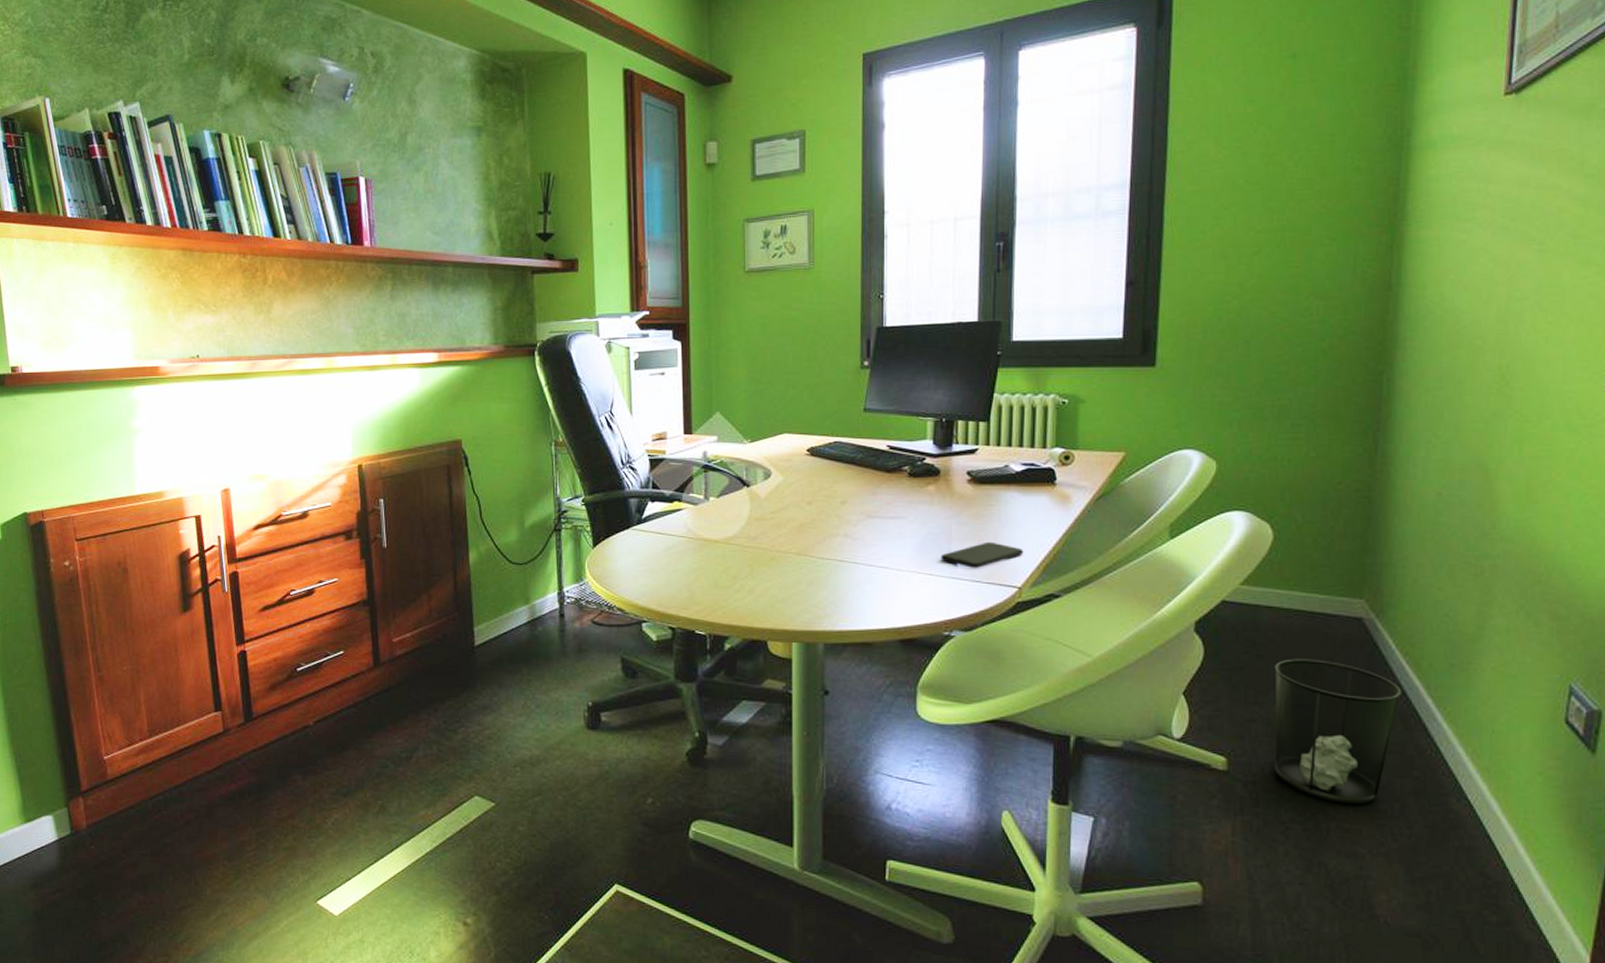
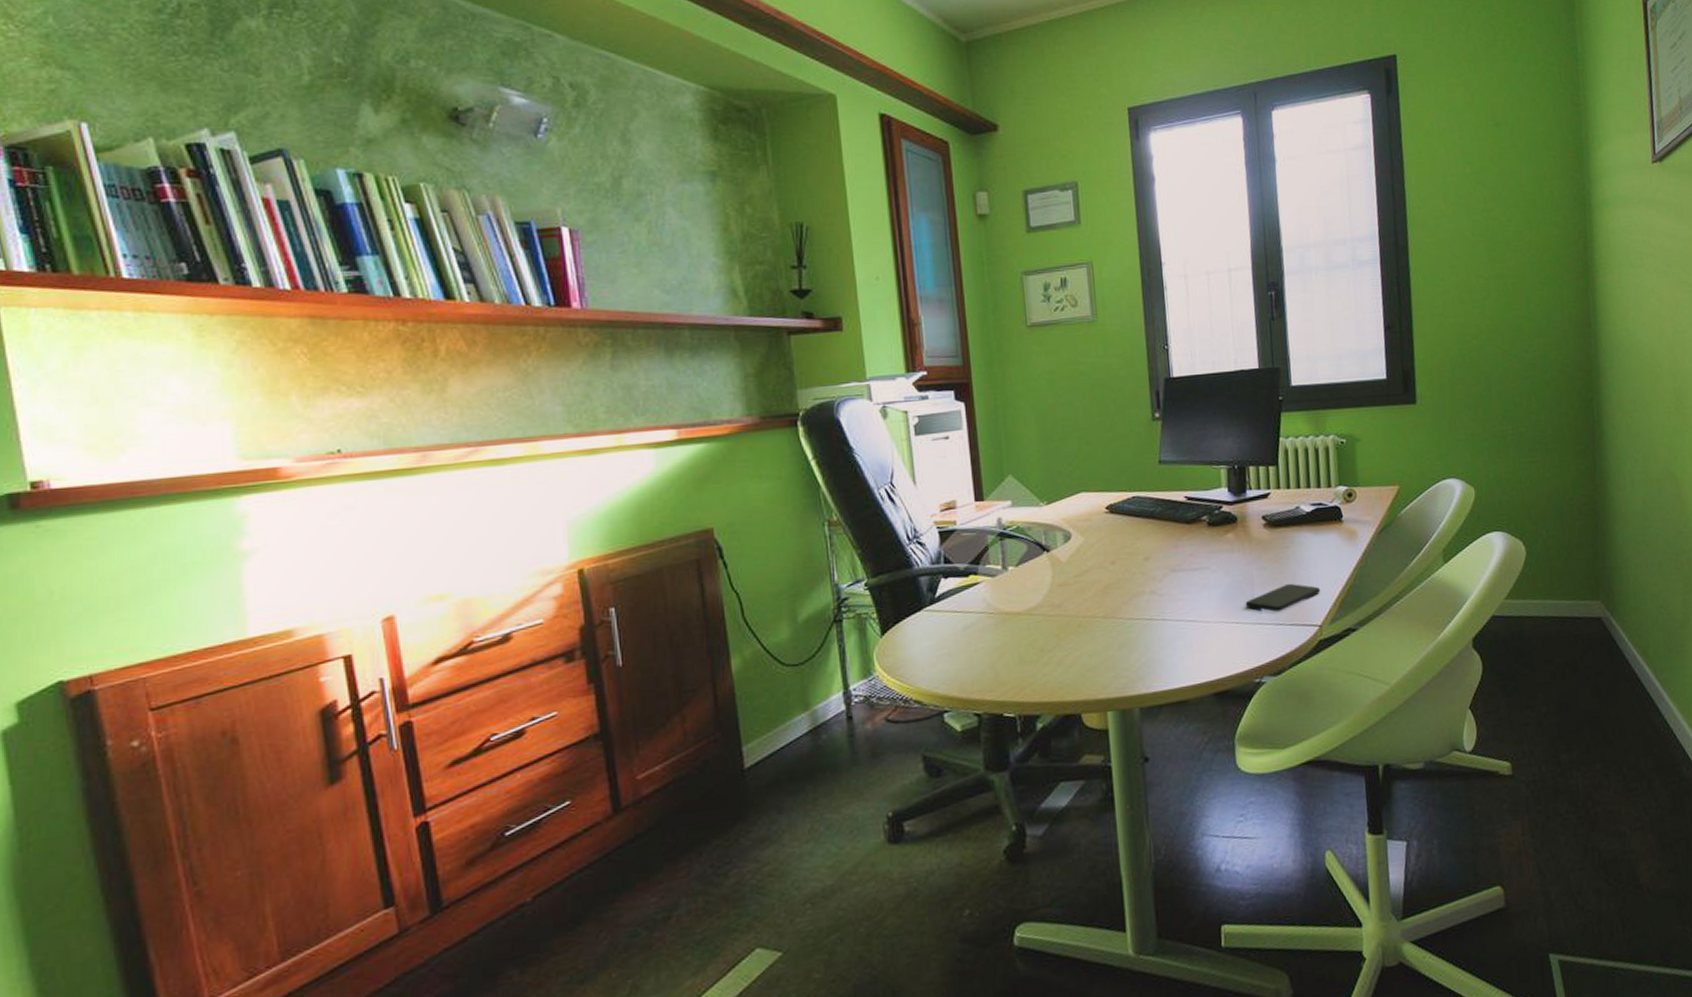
waste bin: present [1274,659,1402,806] -> none [1539,659,1637,789]

